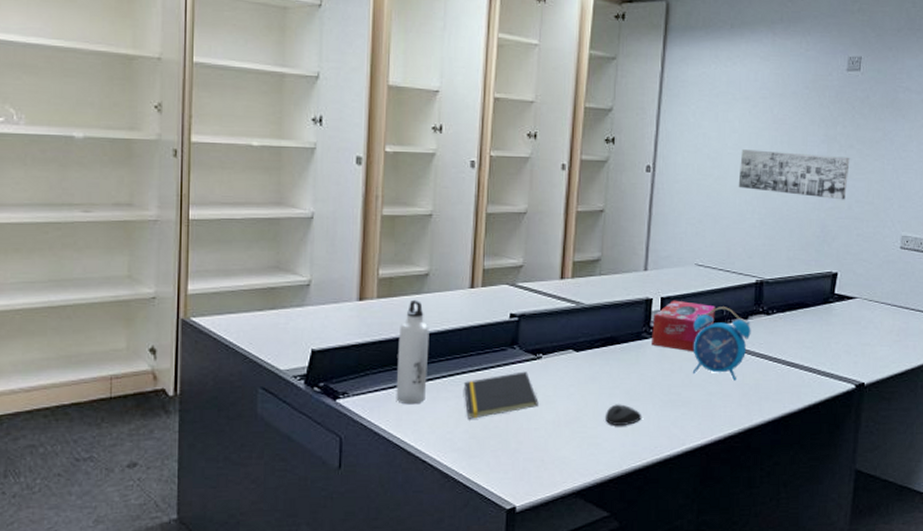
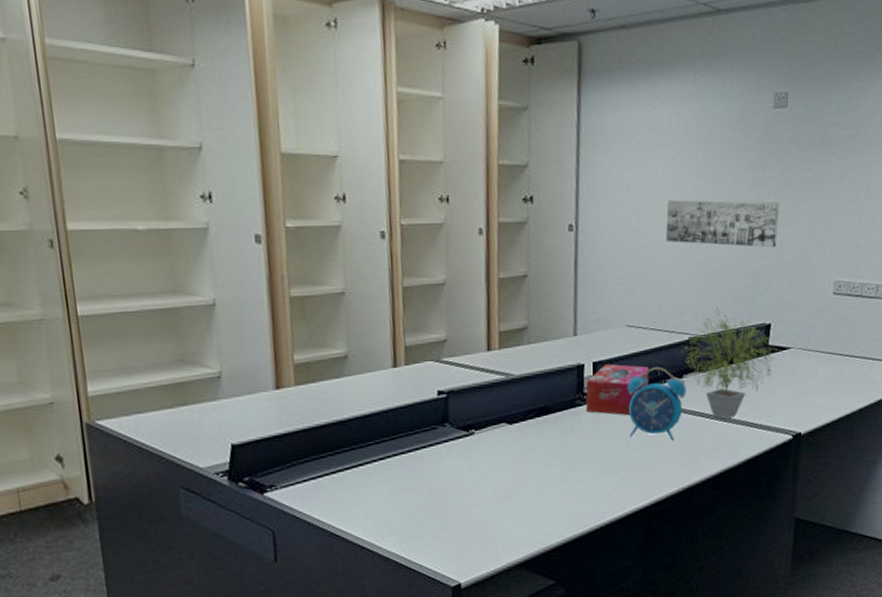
water bottle: present [396,299,429,405] -> none [322,383,358,493]
notepad: present [464,371,539,419] -> none [396,448,475,502]
mouse: present [604,404,642,426] -> none [543,473,582,496]
potted plant: none [751,253,843,364] -> present [684,307,777,420]

